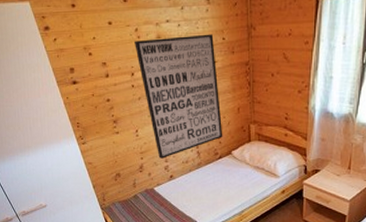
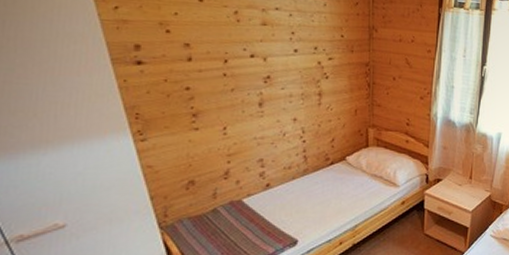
wall art: present [135,34,223,159] -> none [232,24,337,163]

